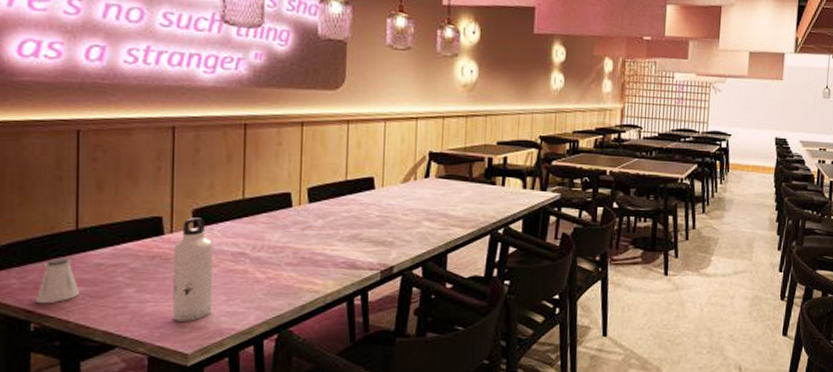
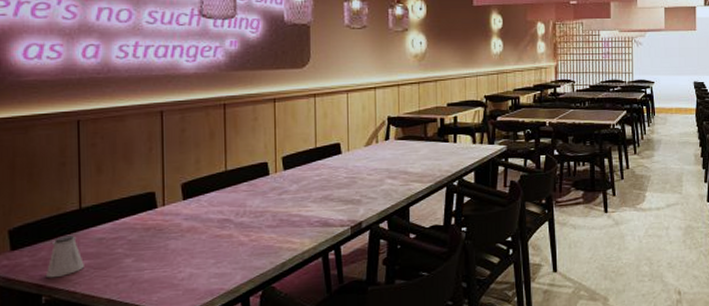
water bottle: present [173,217,213,321] -> none [167,190,203,286]

